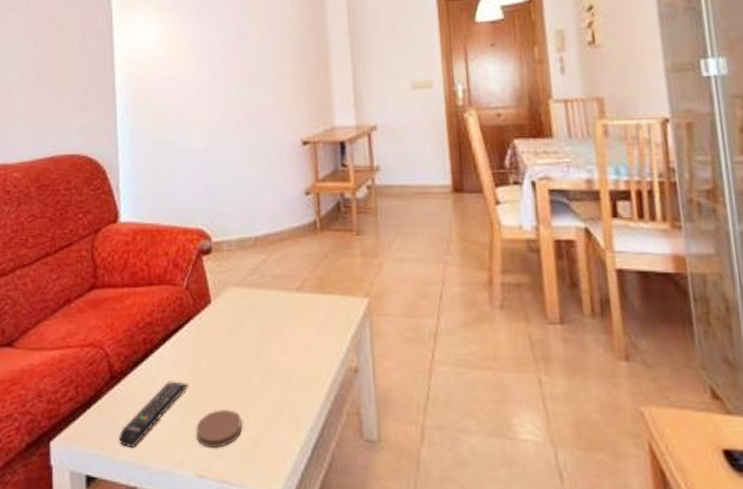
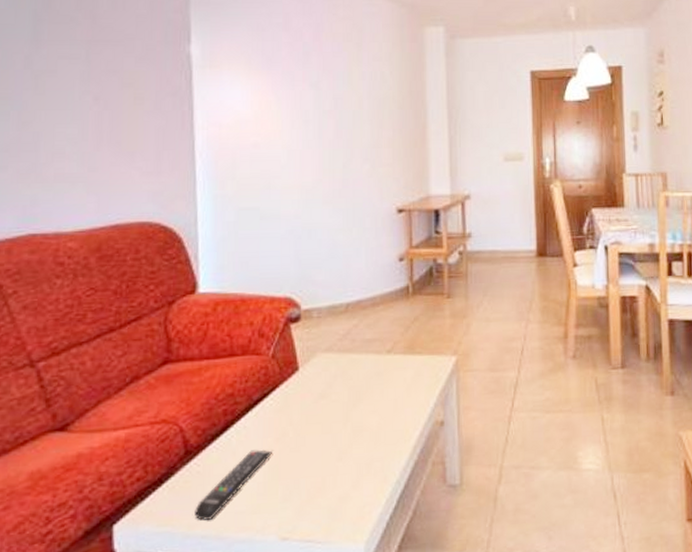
coaster: present [196,410,242,448] -> none [280,472,328,510]

